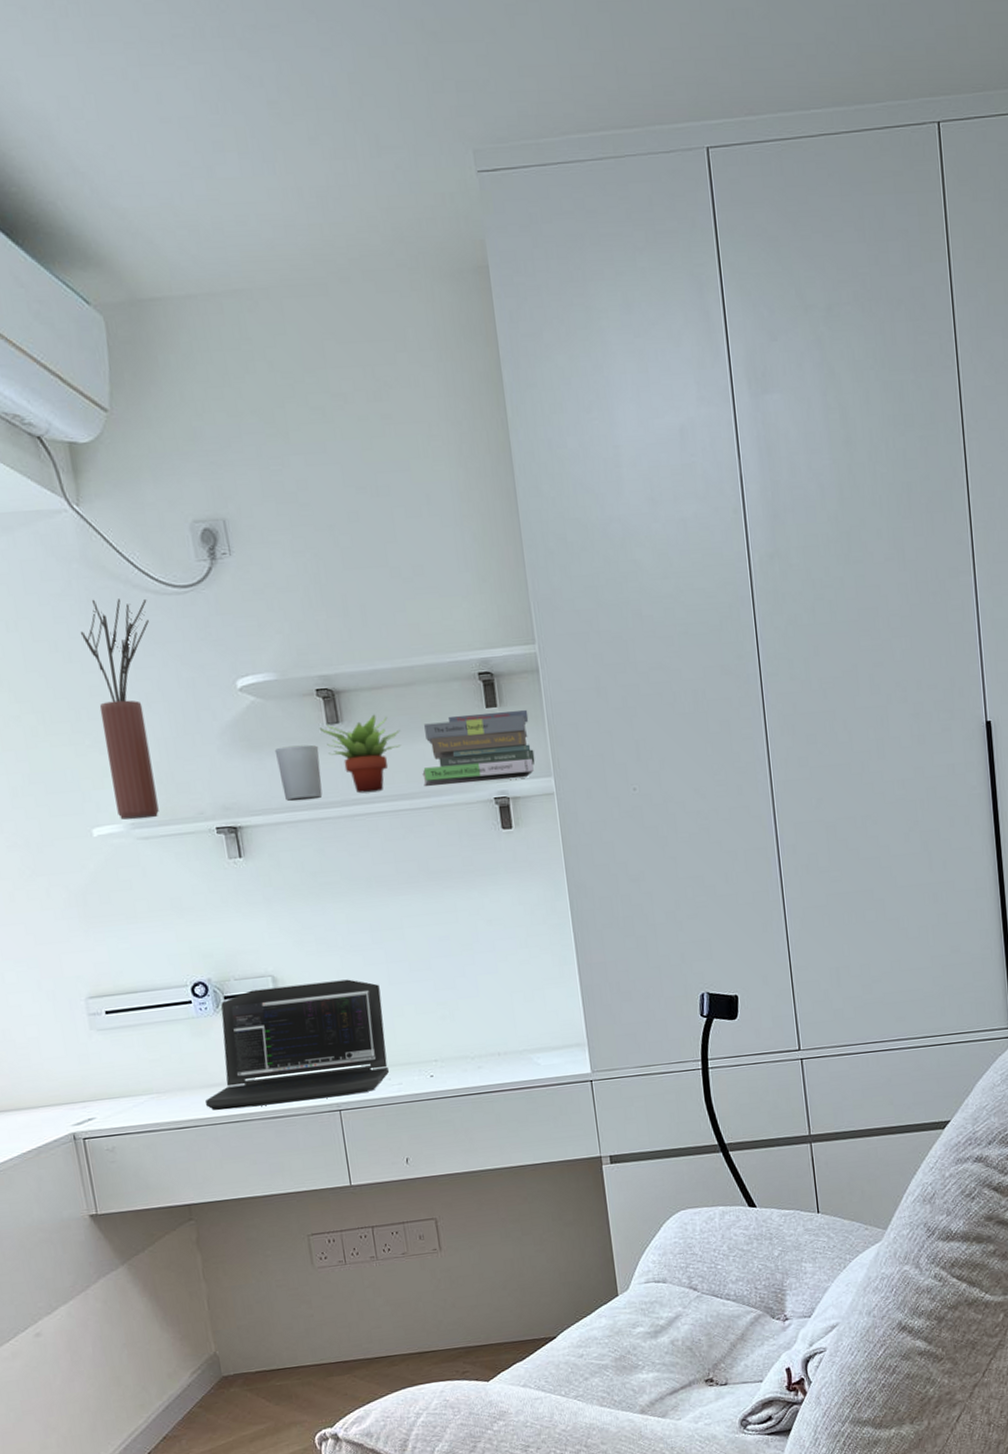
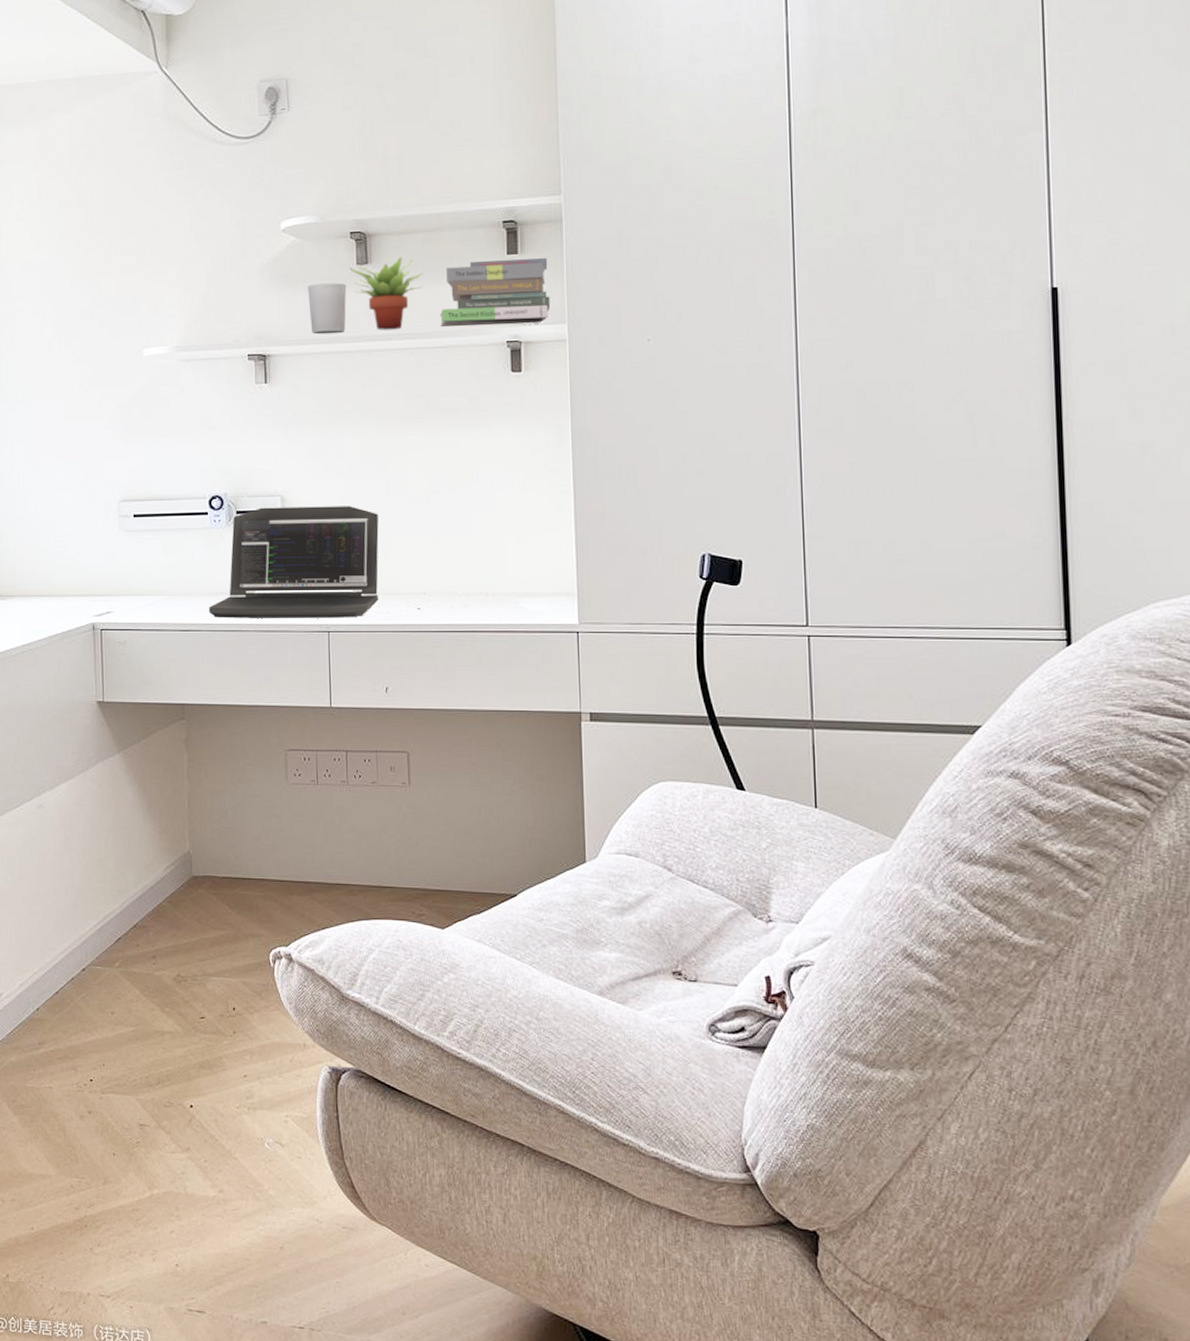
vase: present [80,599,159,820] -> none [154,148,213,344]

